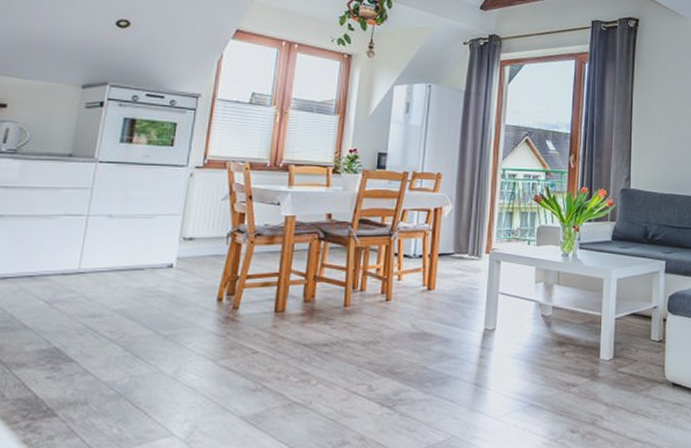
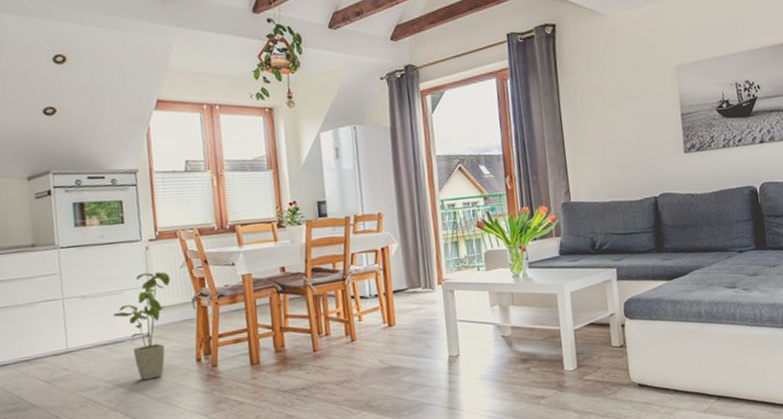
house plant: none [138,200,209,314] -> present [112,272,171,380]

